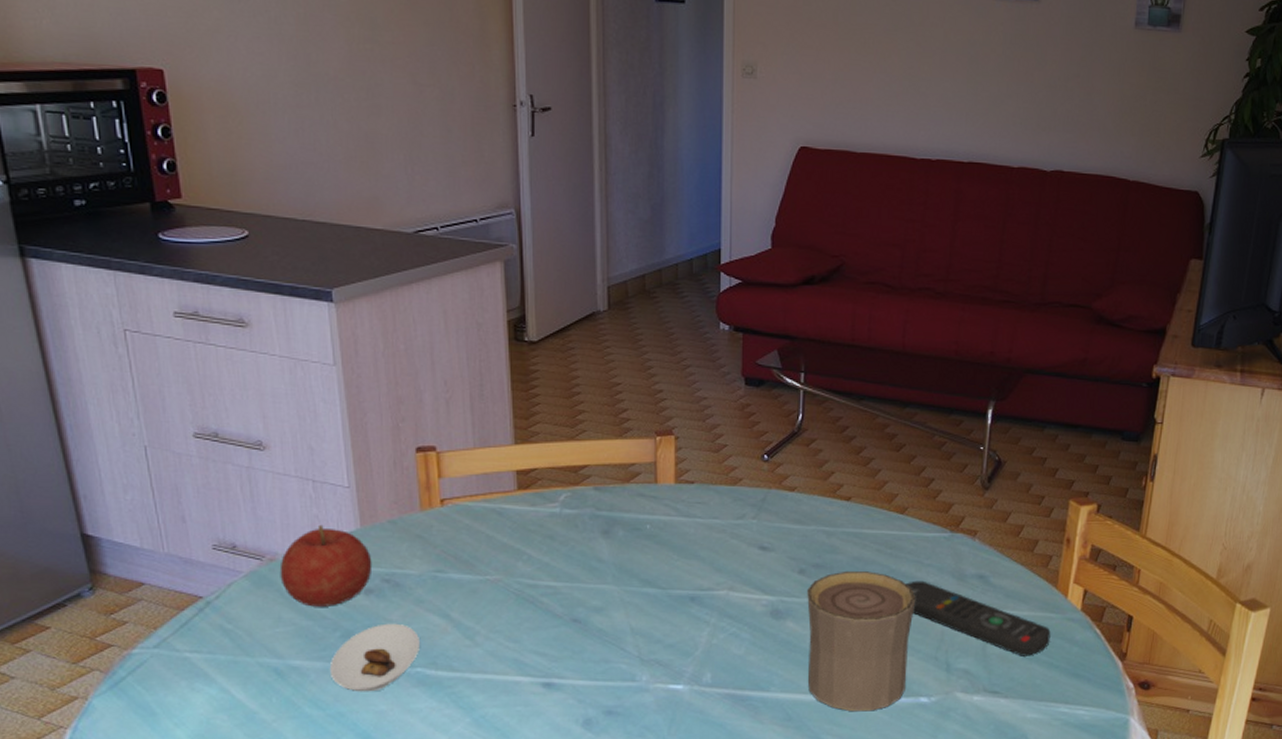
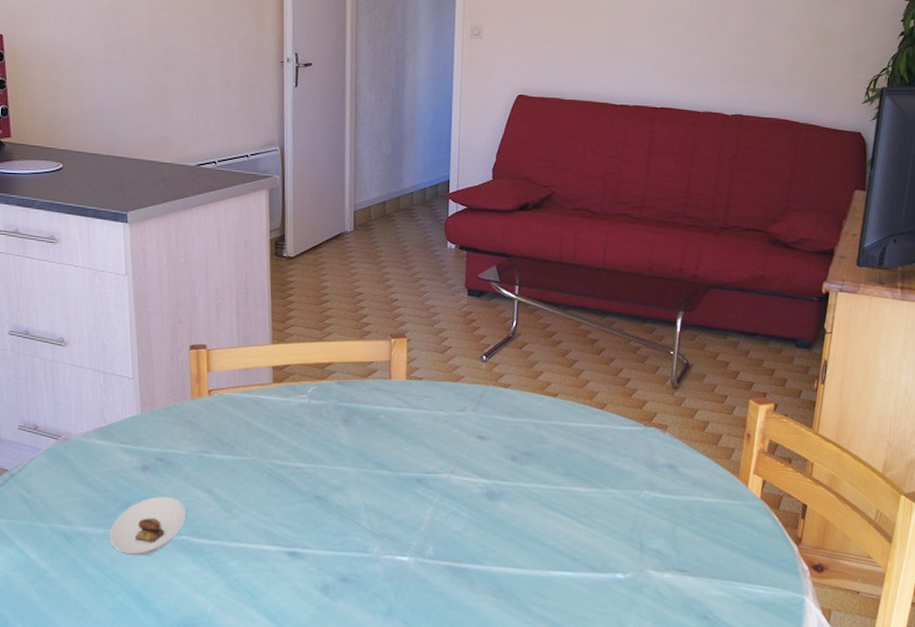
fruit: present [279,524,372,607] -> none [72,410,149,481]
cup: present [807,570,916,712] -> none [518,458,614,585]
remote control: present [905,580,1051,656] -> none [604,469,733,539]

